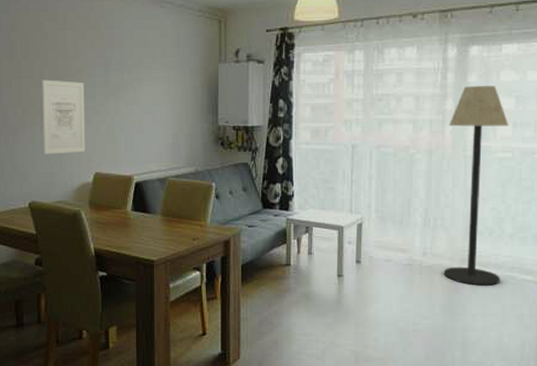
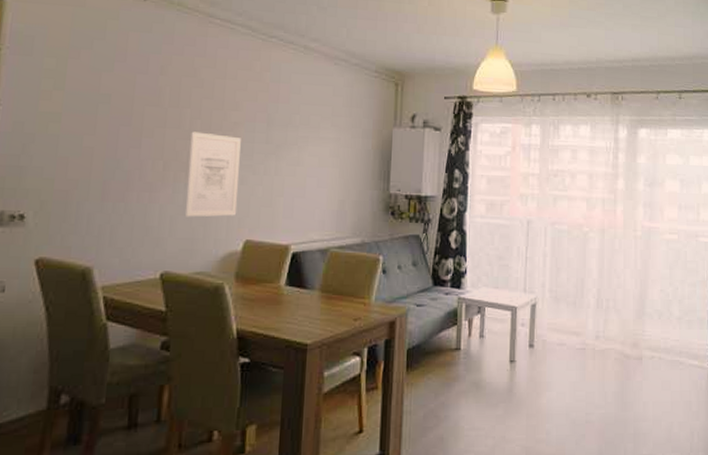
floor lamp: present [443,86,509,286] -> none [615,167,675,371]

